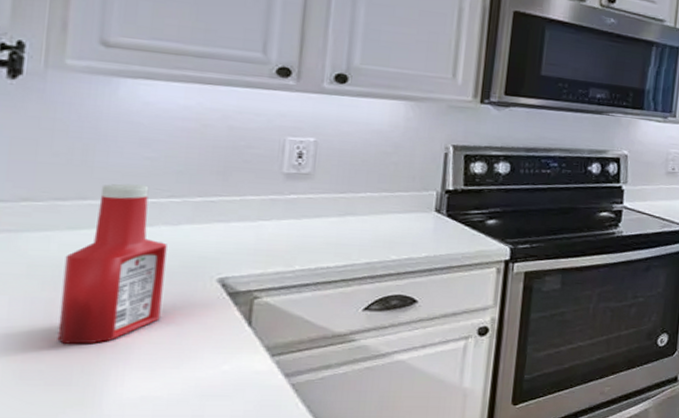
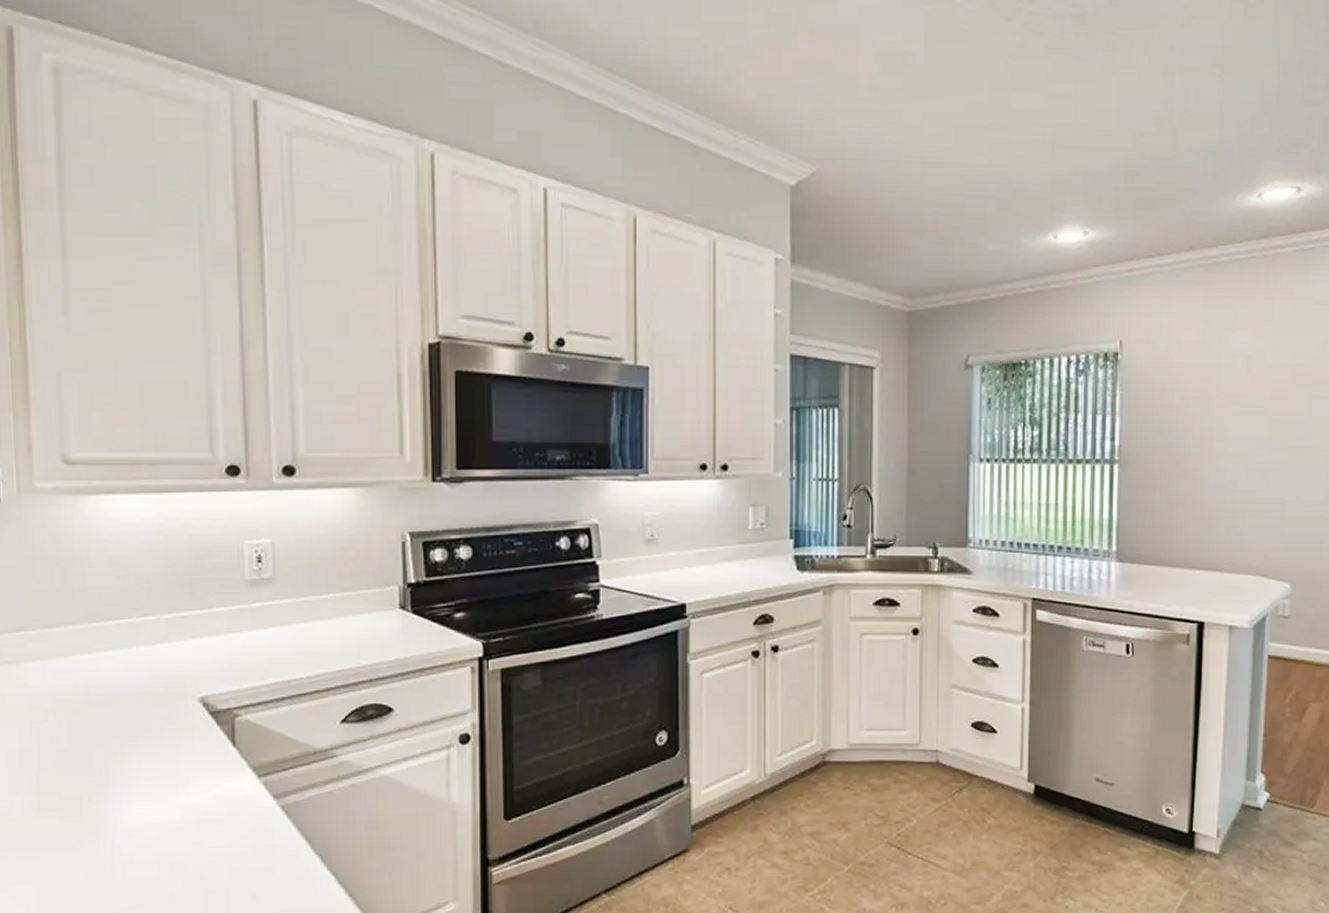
ketchup bottle: present [57,183,167,344] -> none [61,605,151,773]

